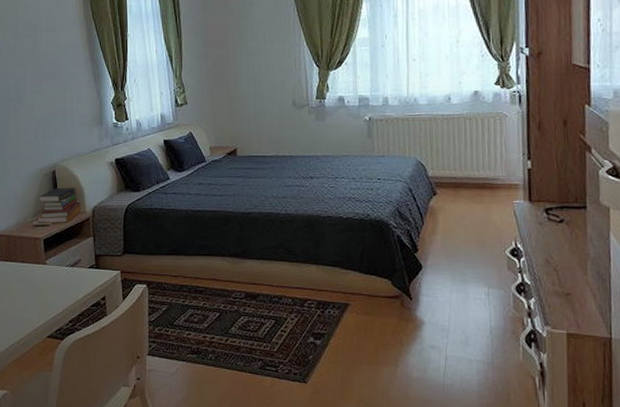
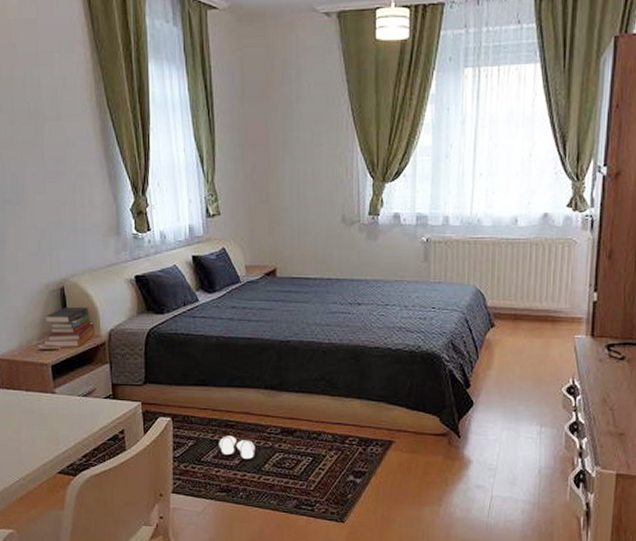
slippers: none [188,301,224,325] -> present [217,436,257,461]

